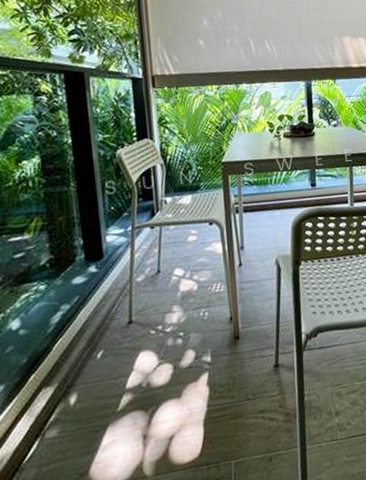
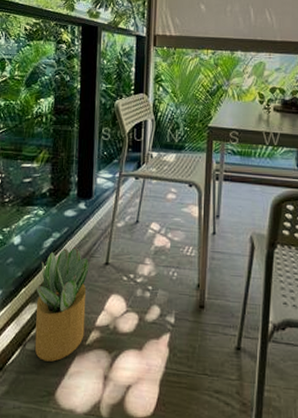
potted plant: none [48,314,115,444] -> present [34,247,91,362]

